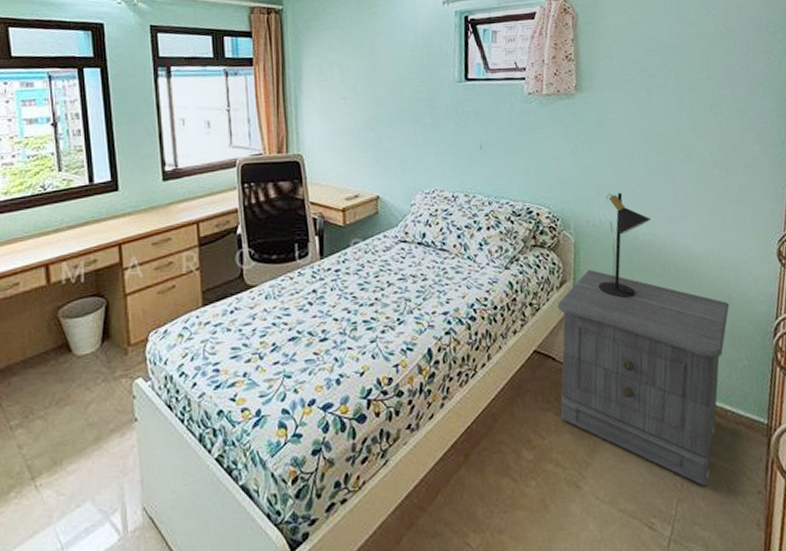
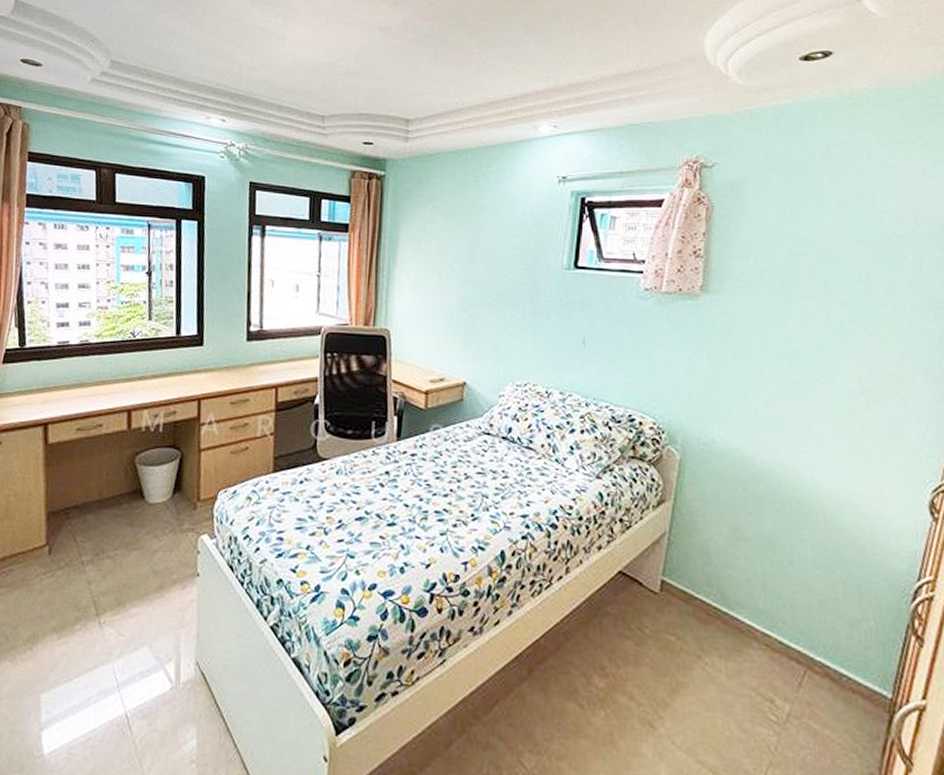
nightstand: present [557,270,730,487] -> none [642,492,861,755]
table lamp: present [598,193,652,299] -> none [702,411,775,531]

